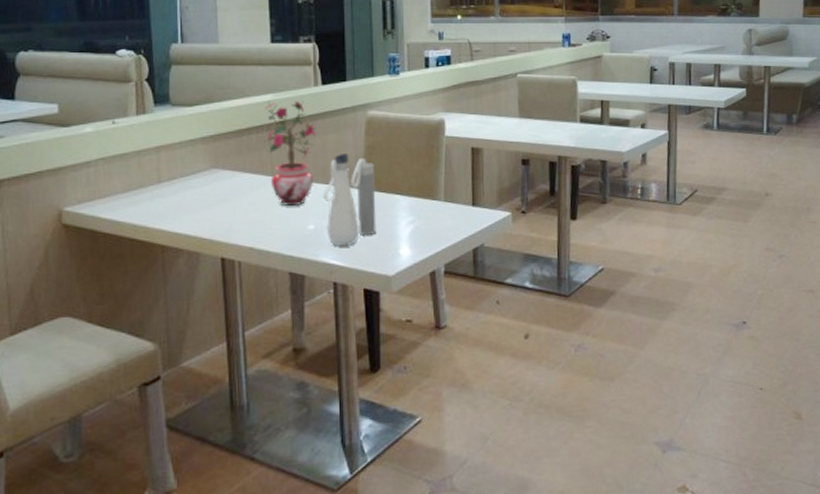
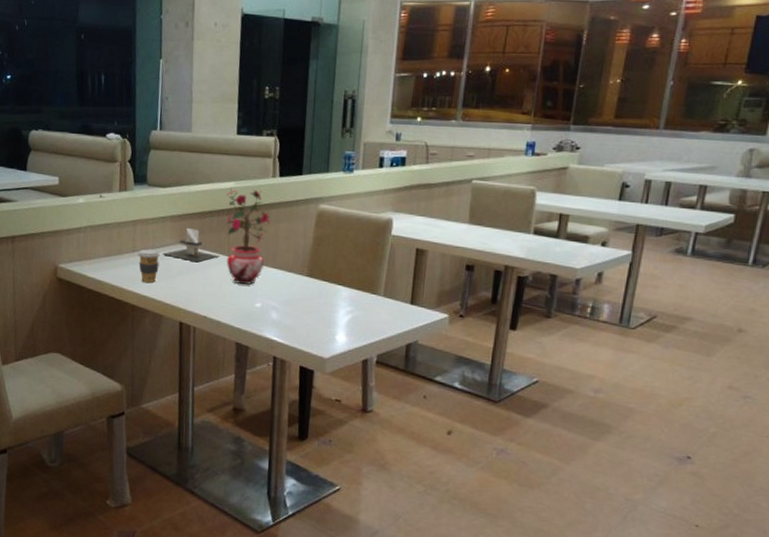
coffee cup: none [163,177,193,218] -> present [137,249,161,283]
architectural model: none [195,149,263,187] -> present [162,228,220,263]
water bottle: present [323,154,377,246] -> none [271,242,320,326]

